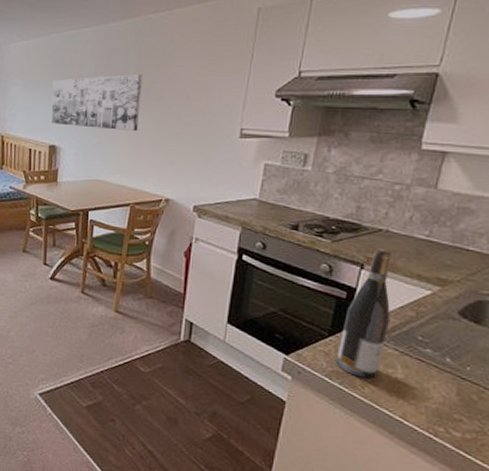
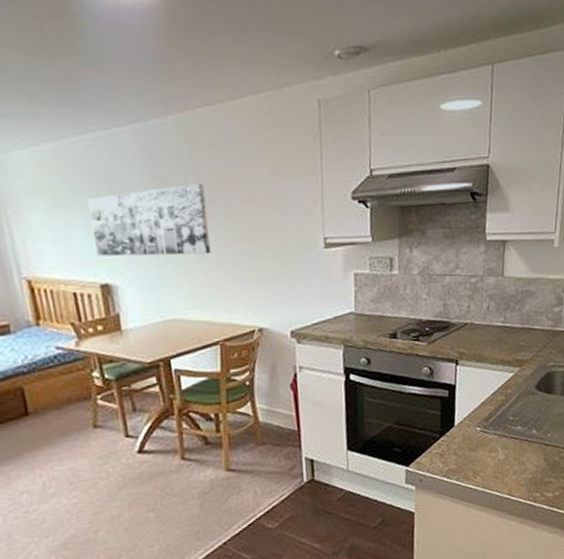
wine bottle: present [336,248,391,379] -> none [450,341,487,469]

